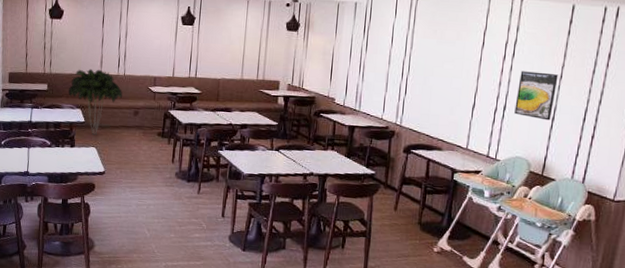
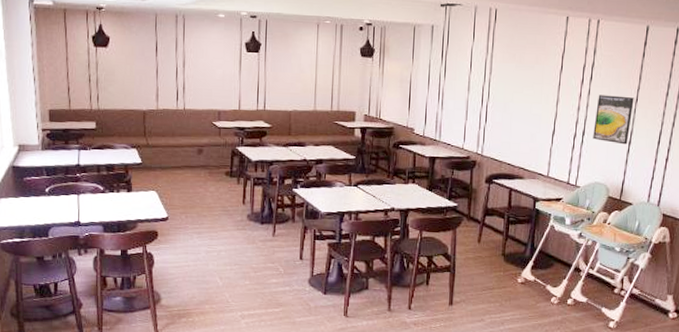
indoor plant: present [68,68,123,135] -> none [121,103,183,178]

